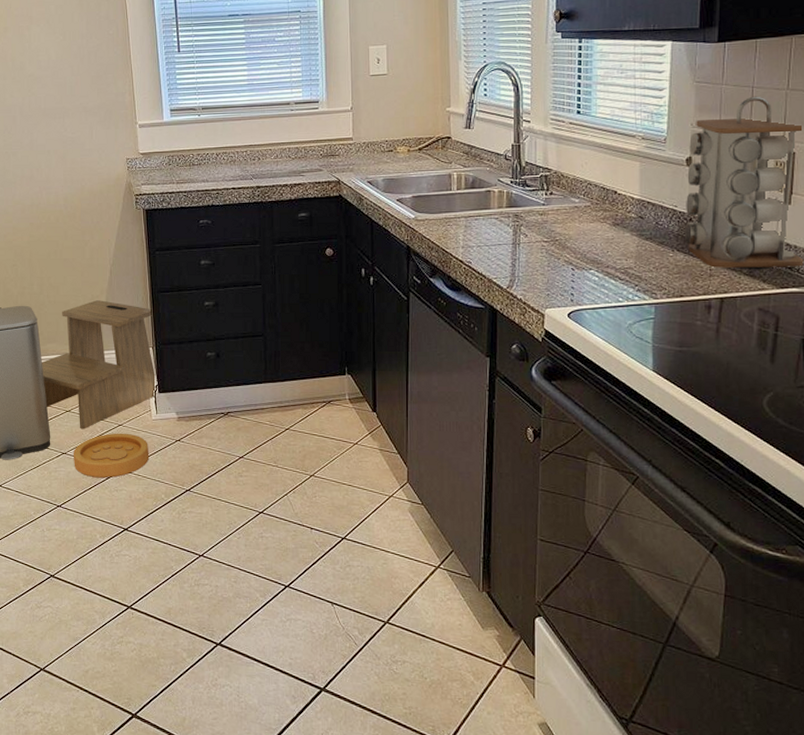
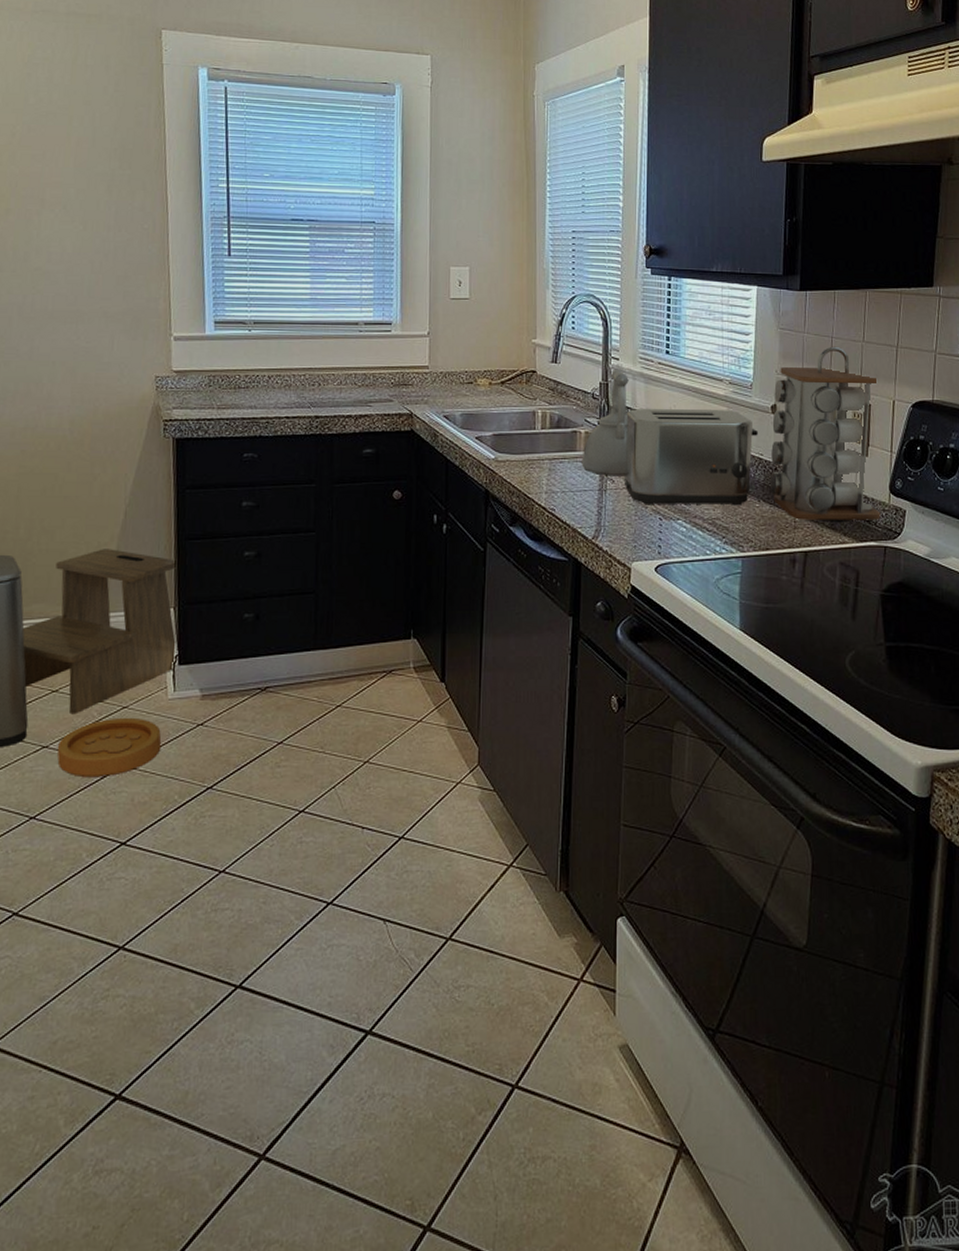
kettle: none [496,130,540,231] -> present [582,369,629,476]
toaster: none [537,165,672,257] -> present [625,408,758,505]

